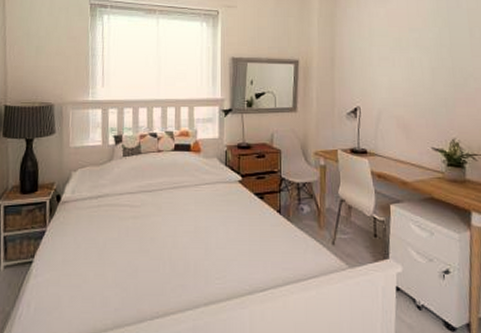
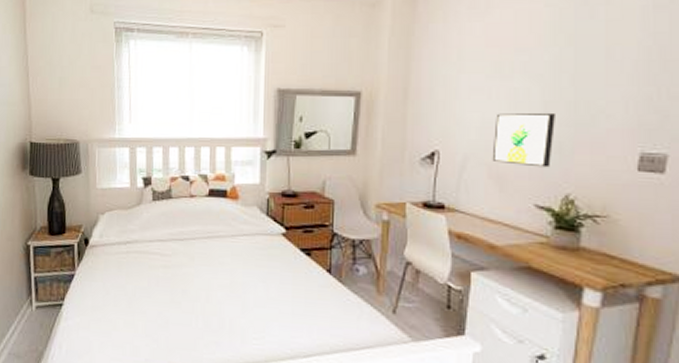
wall art: none [399,76,441,118] -> present [492,112,555,168]

